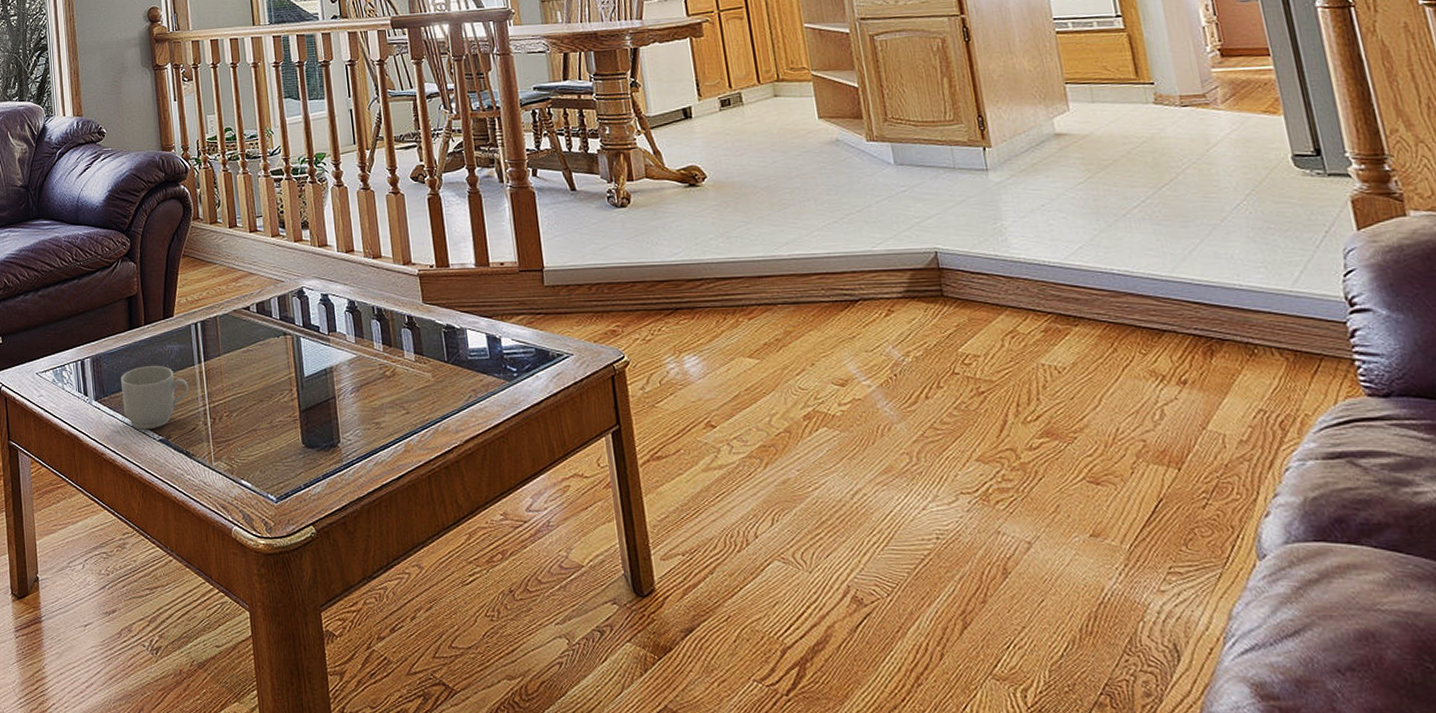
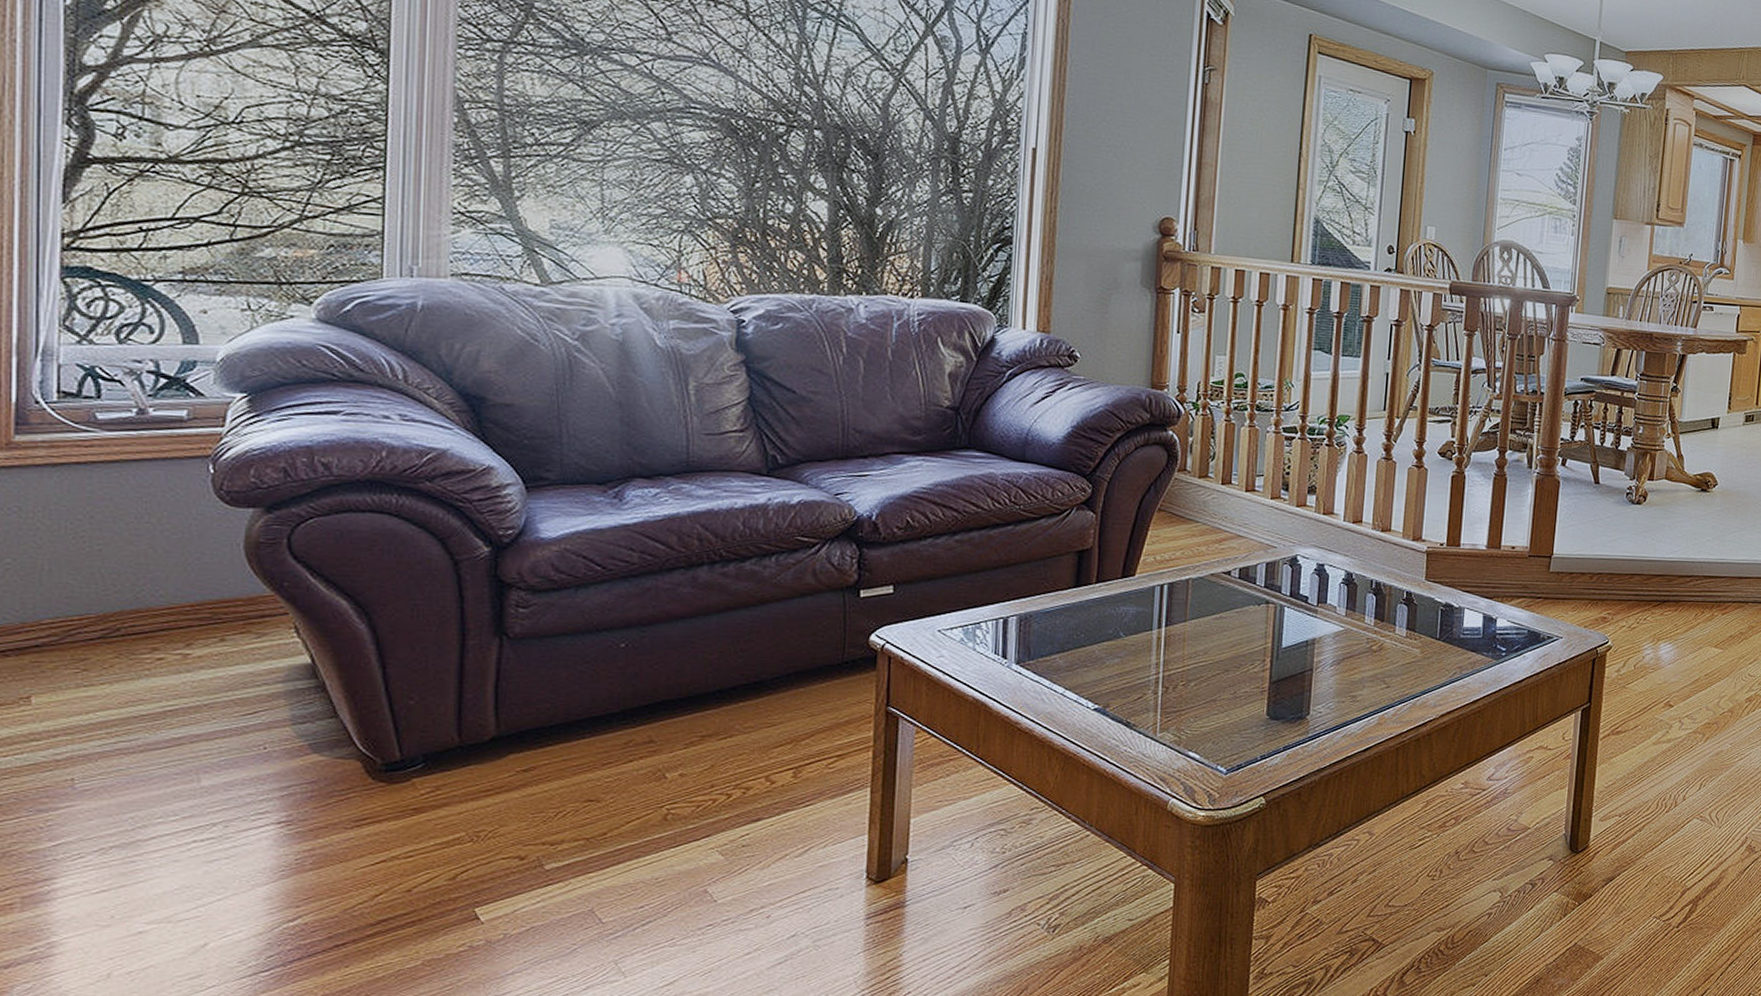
mug: present [121,366,189,430] -> none [1053,628,1141,698]

